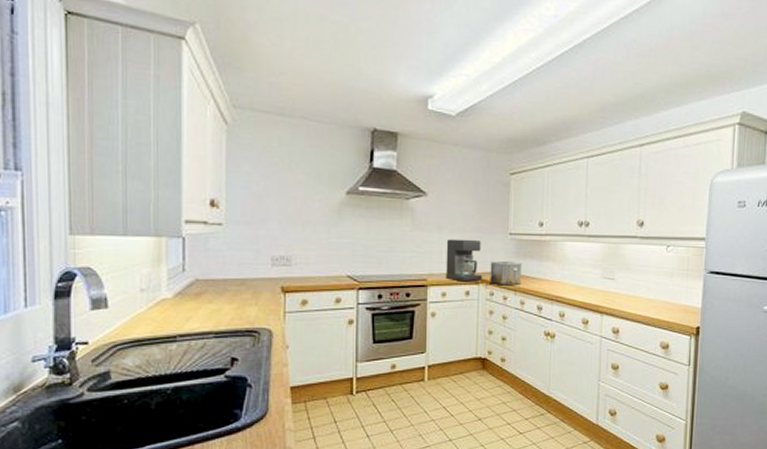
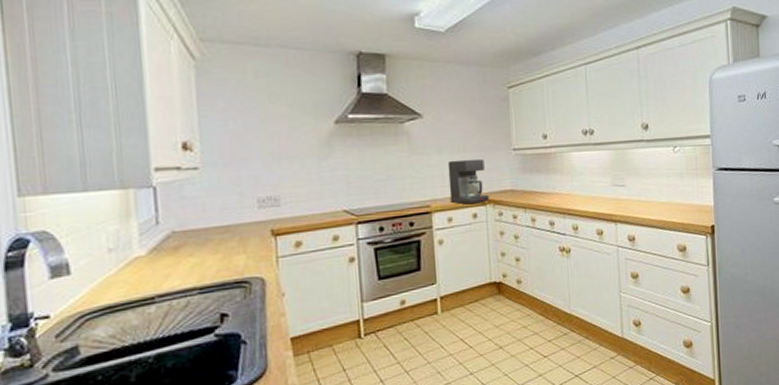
toaster: present [490,261,521,286] -> none [496,178,530,204]

